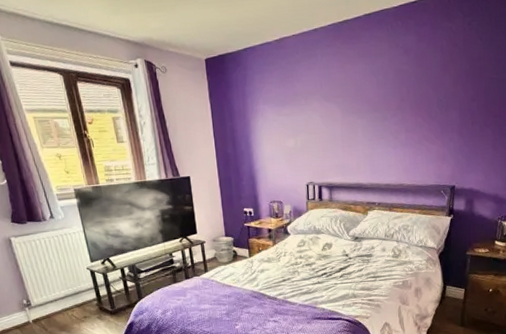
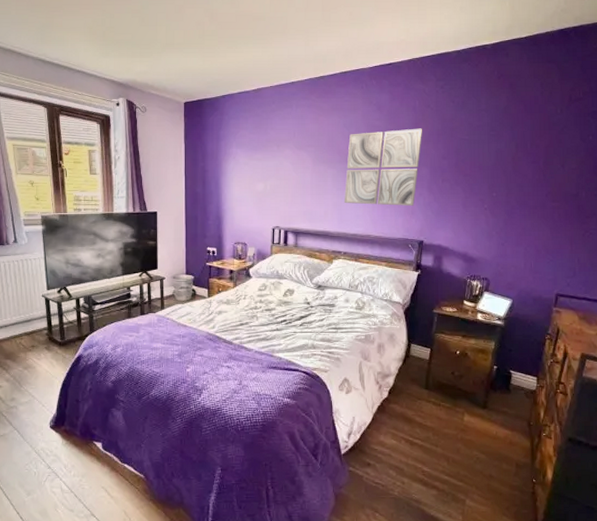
wall art: none [375,70,452,154] -> present [344,128,423,206]

